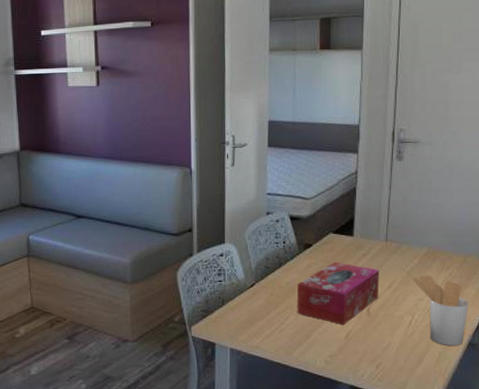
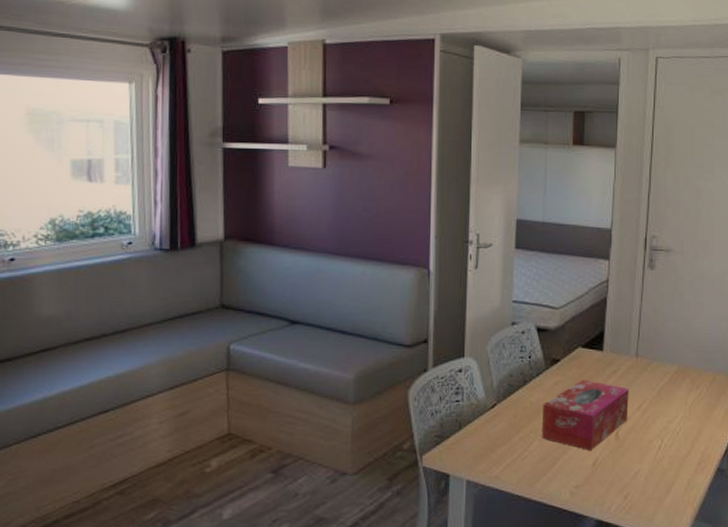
utensil holder: present [413,274,469,345] -> none [663,394,717,472]

